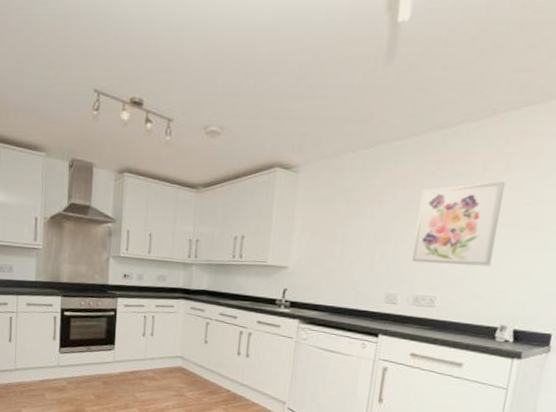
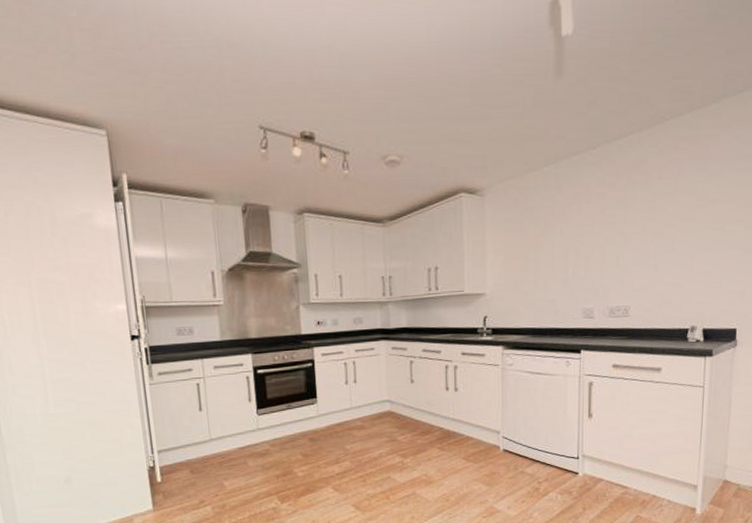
wall art: present [411,181,506,267] -> none [603,186,680,275]

